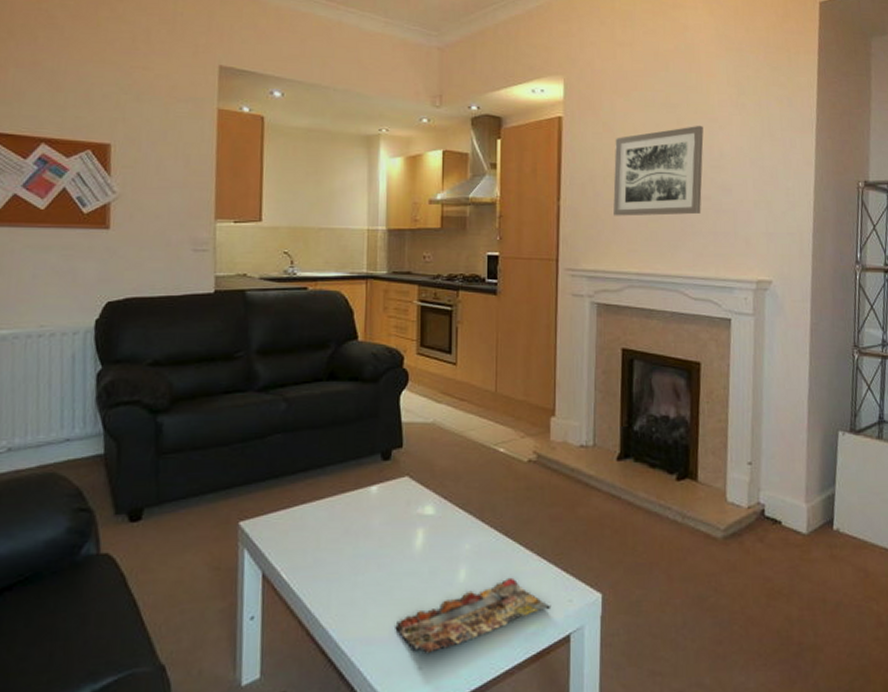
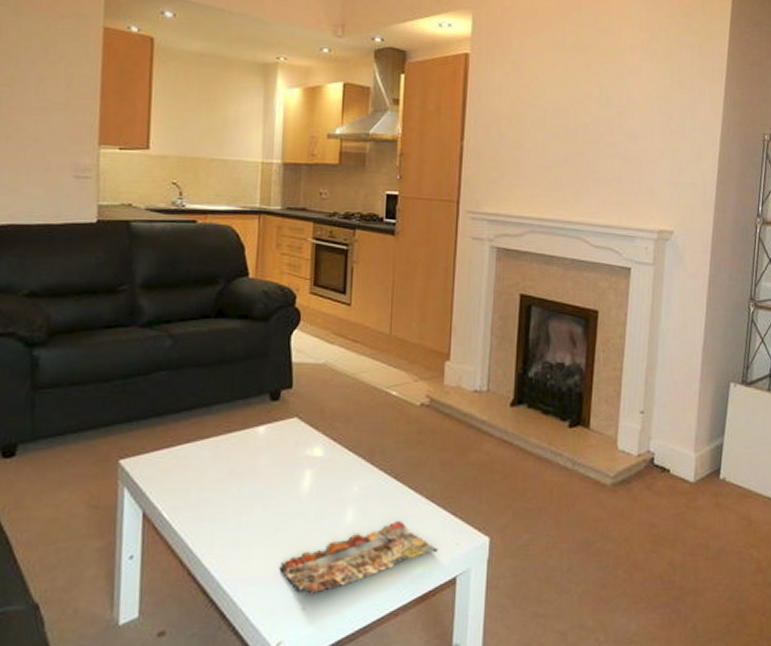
wall art: present [613,125,704,216] -> none [518,69,613,161]

